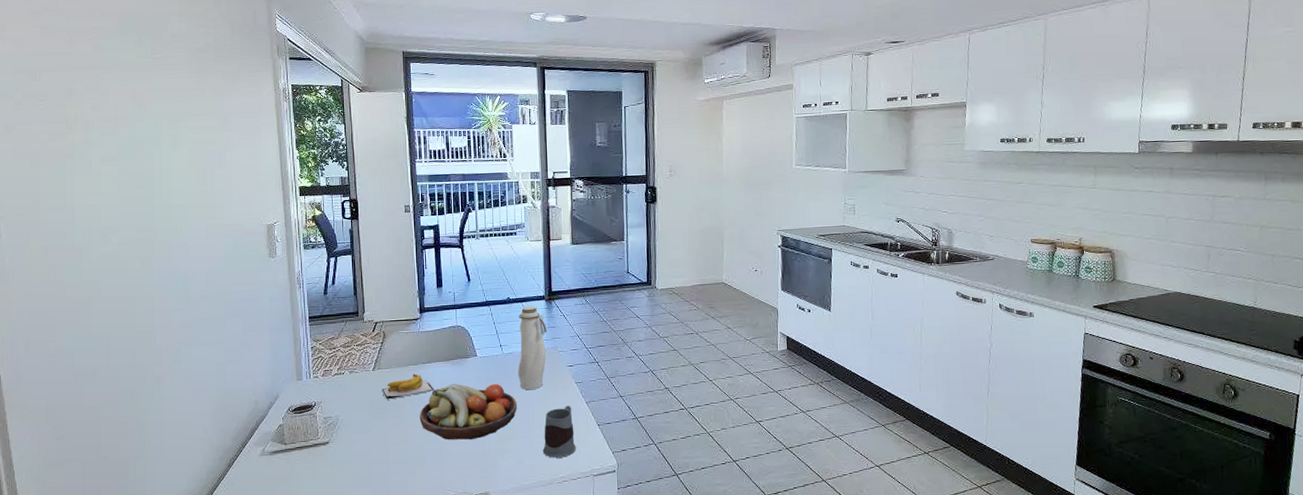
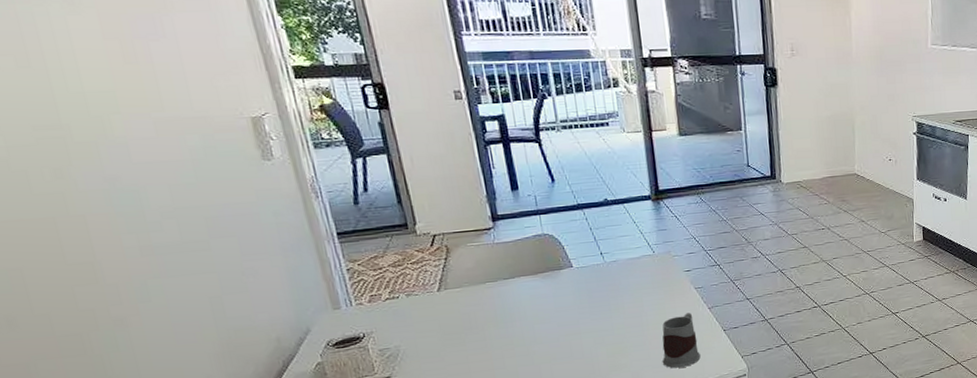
banana: present [382,373,434,400] -> none [453,291,523,324]
fruit bowl: present [419,384,517,440] -> none [506,296,628,361]
water bottle: present [518,305,547,390] -> none [620,206,659,300]

